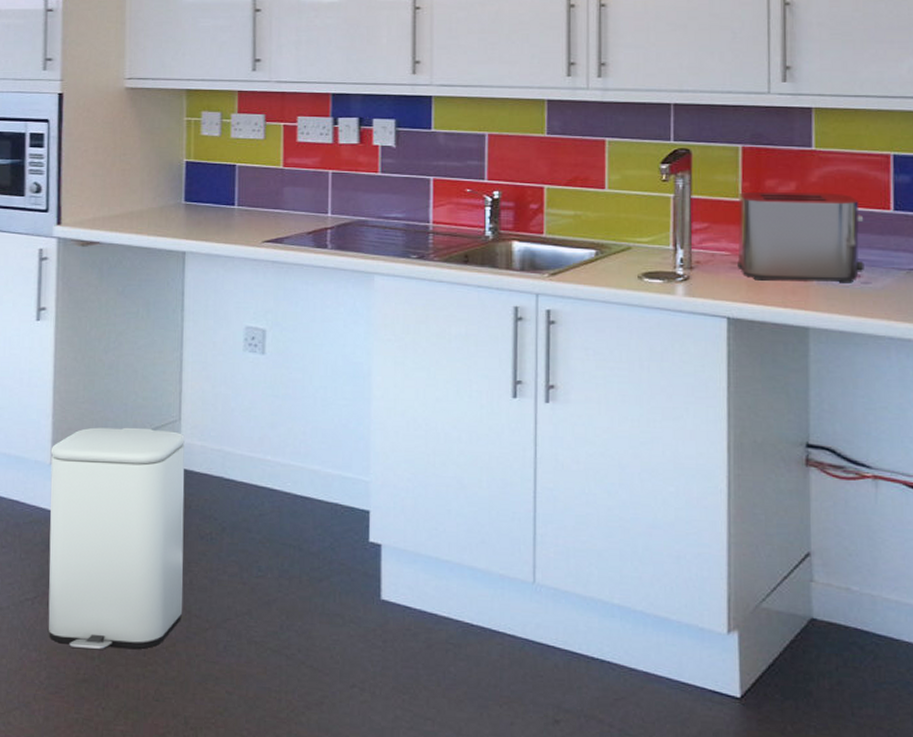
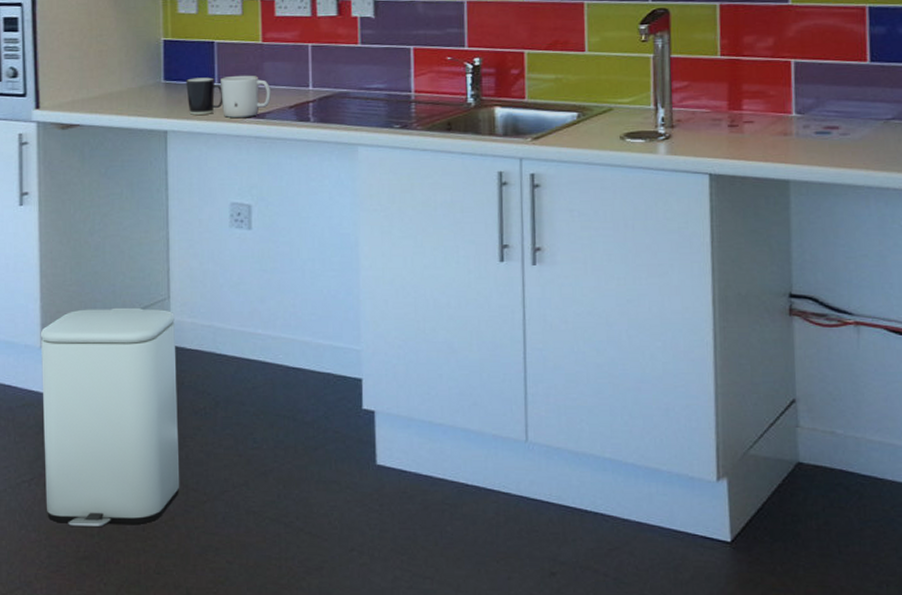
mug: none [206,200,242,237] -> present [186,77,222,115]
mug: none [240,199,290,242] -> present [221,75,271,119]
toaster: present [737,191,864,283] -> none [717,46,843,136]

